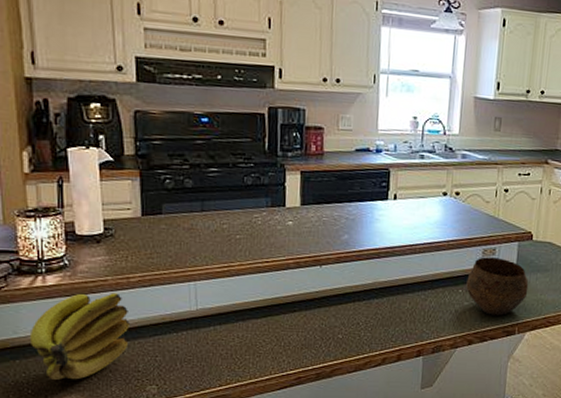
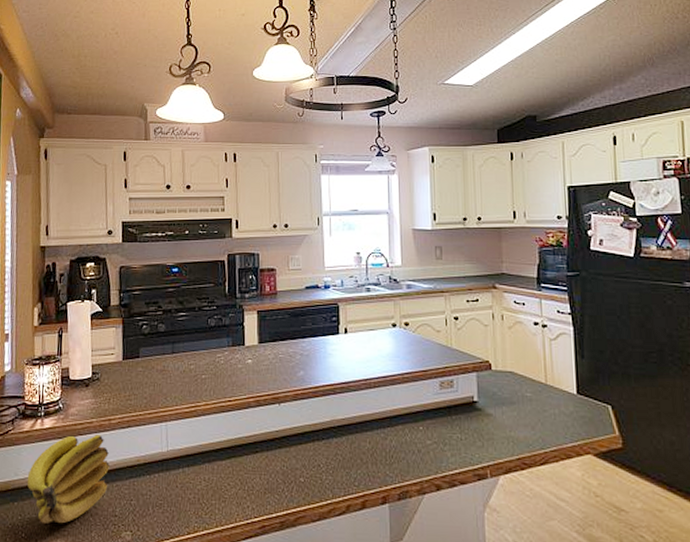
bowl: present [466,257,529,316] -> none [427,390,495,456]

